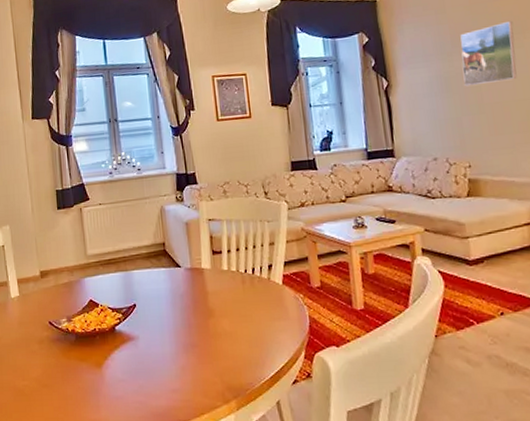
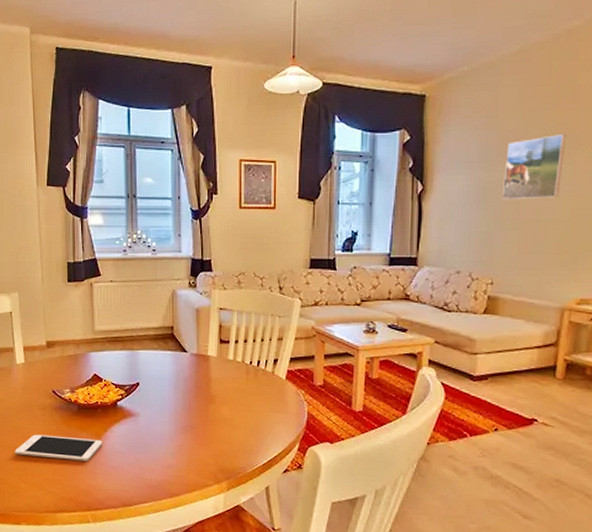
cell phone: none [13,369,104,395] -> present [14,434,103,461]

